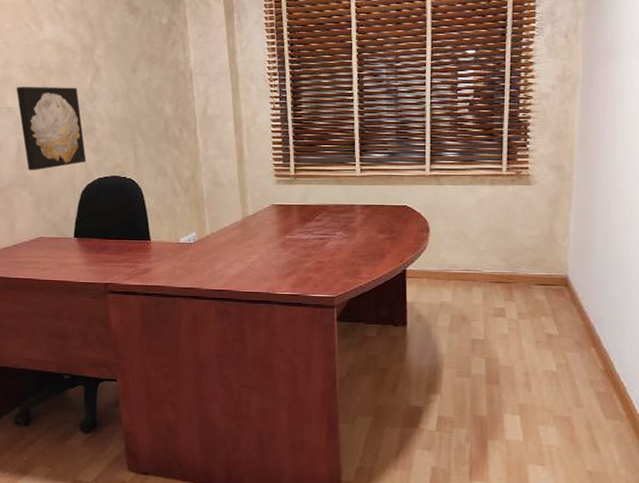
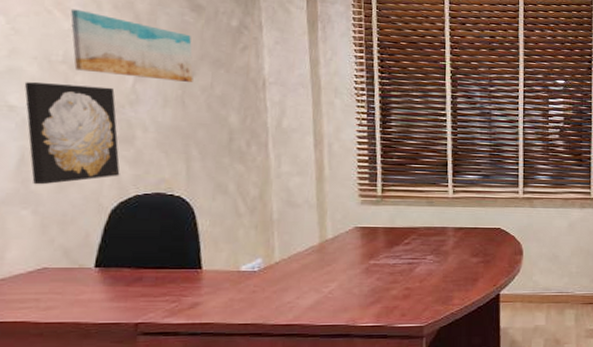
wall art: none [43,21,135,78] -> present [71,9,194,82]

